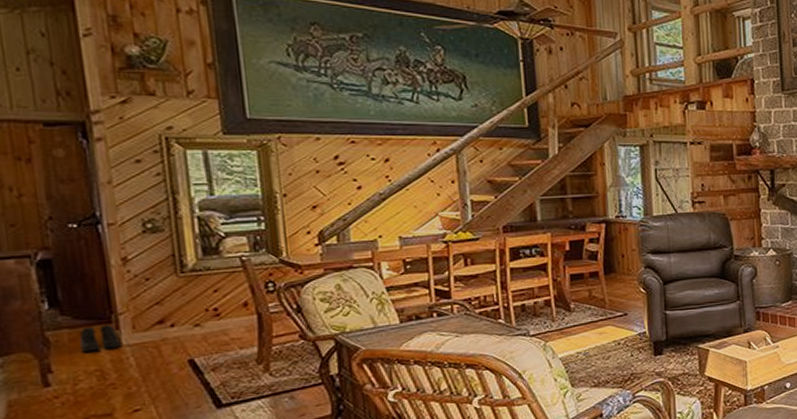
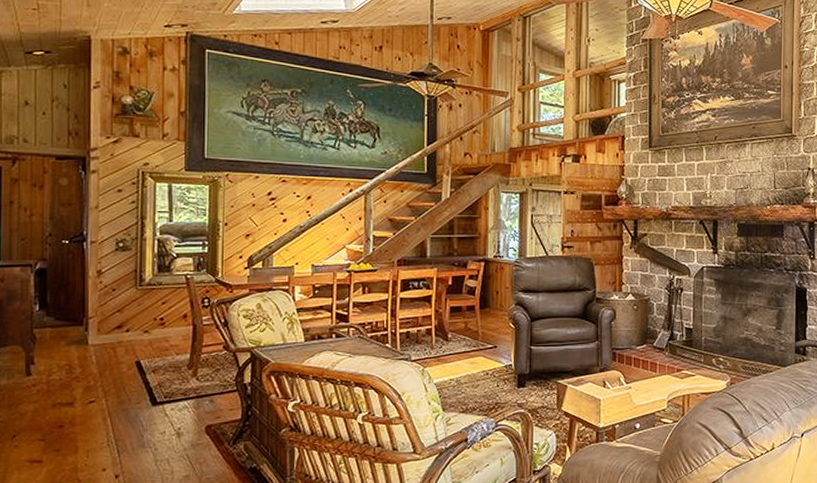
boots: present [79,324,122,352] -> none [58,326,88,348]

